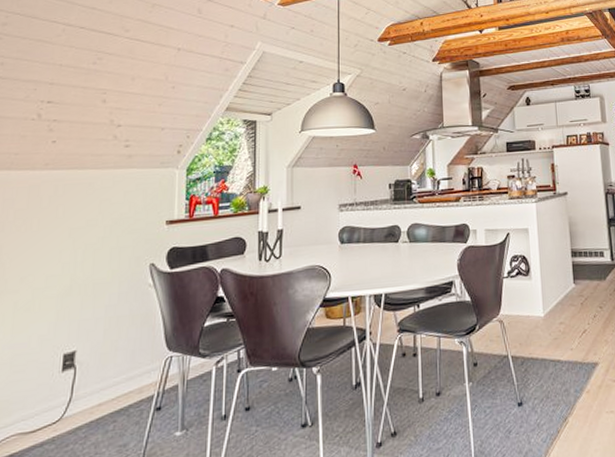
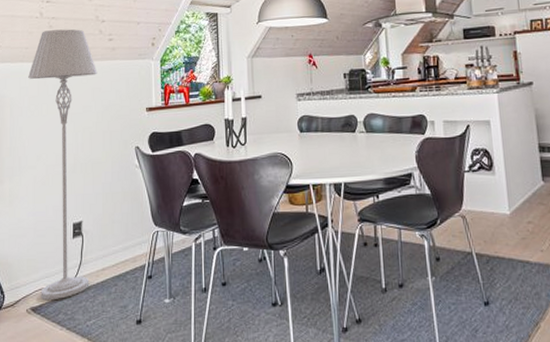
floor lamp: none [13,133,108,447] -> present [28,29,98,300]

